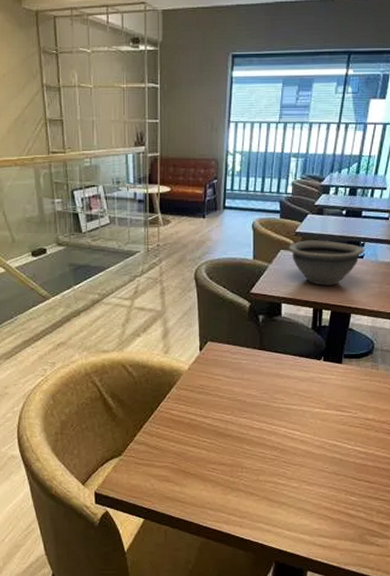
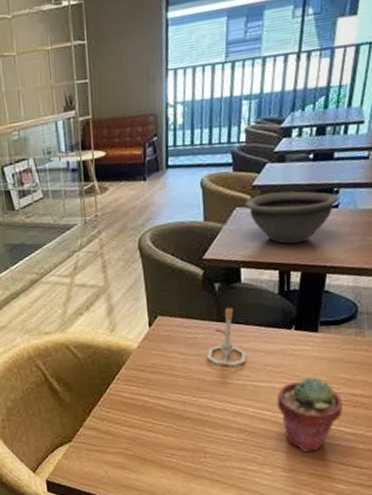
lamp base: none [249,338,282,390] -> present [207,308,246,366]
potted succulent: none [305,402,358,468] -> present [276,377,343,452]

